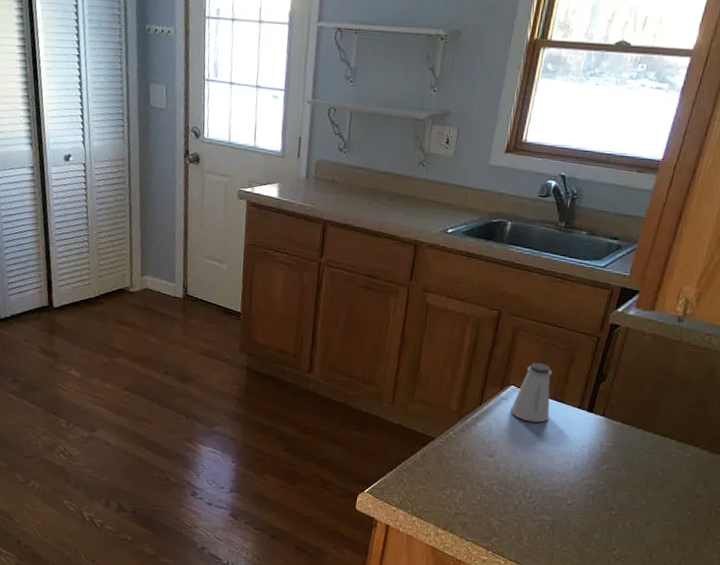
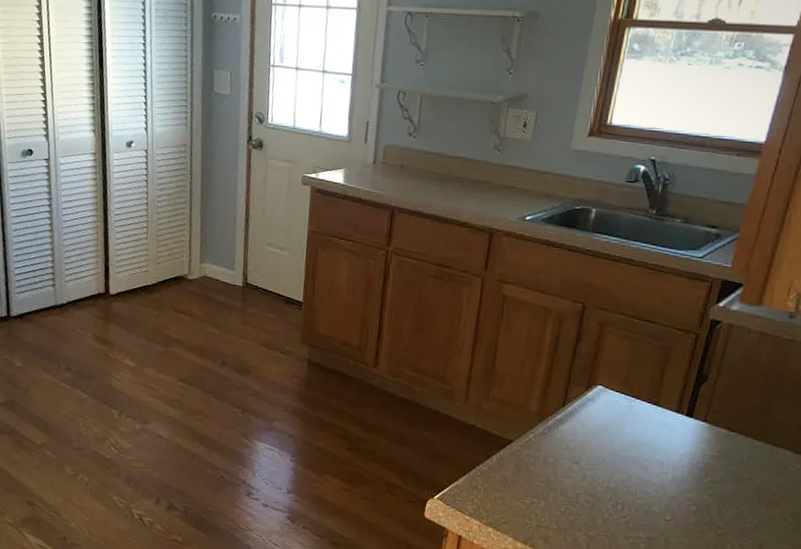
saltshaker: present [510,363,552,423] -> none [597,361,645,427]

